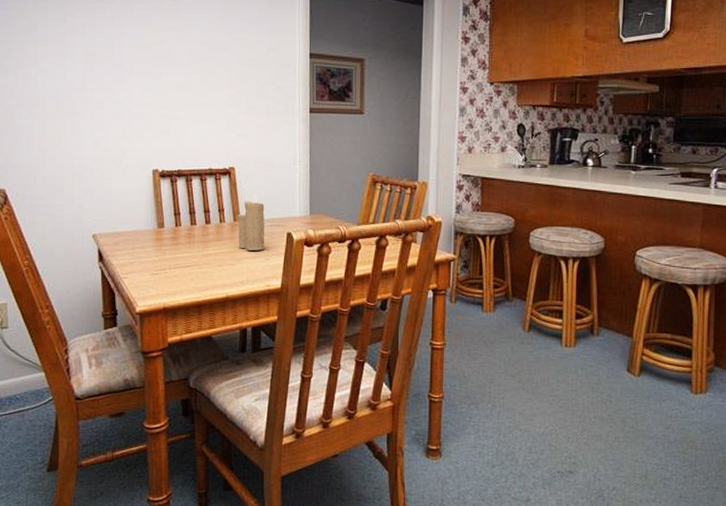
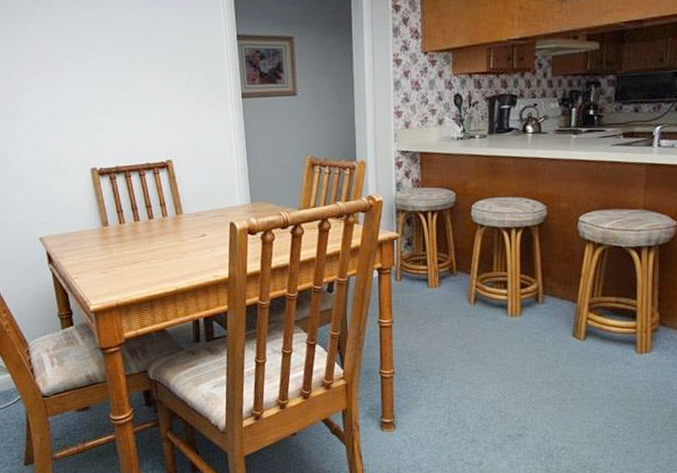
candle: present [237,195,265,251] -> none [179,187,209,243]

